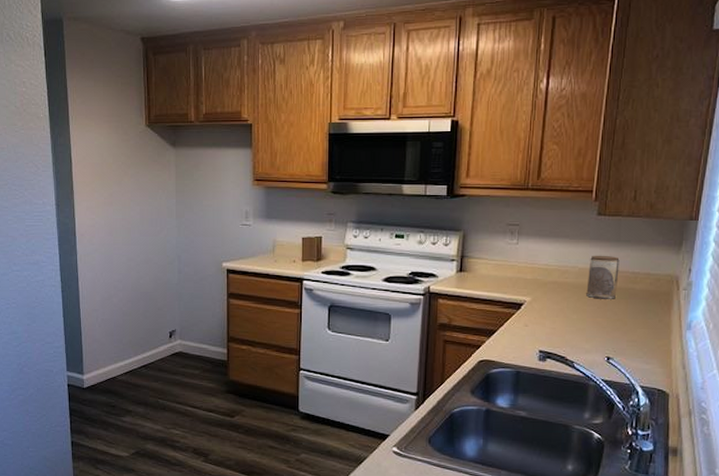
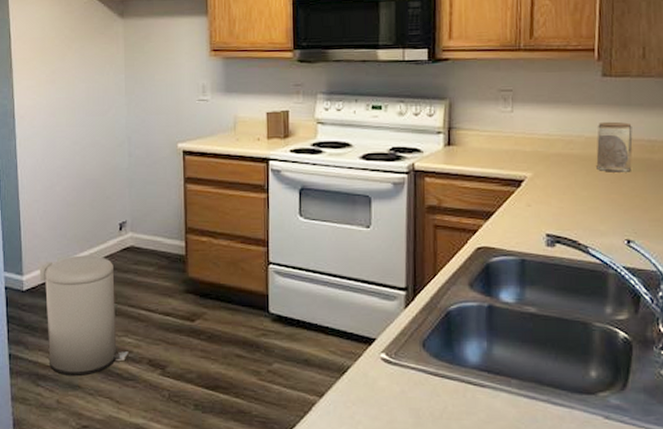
pedal bin: none [98,358,177,461] -> present [39,255,130,376]

